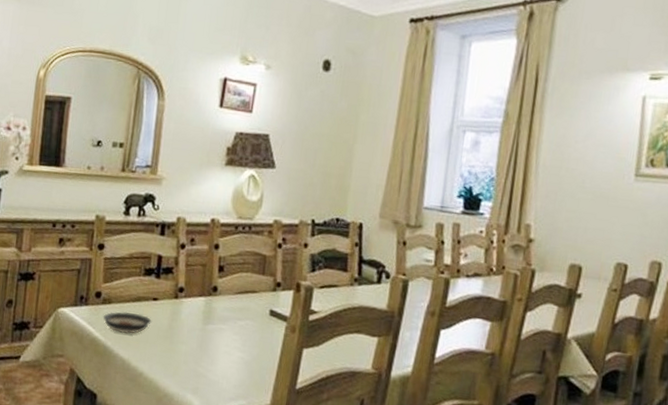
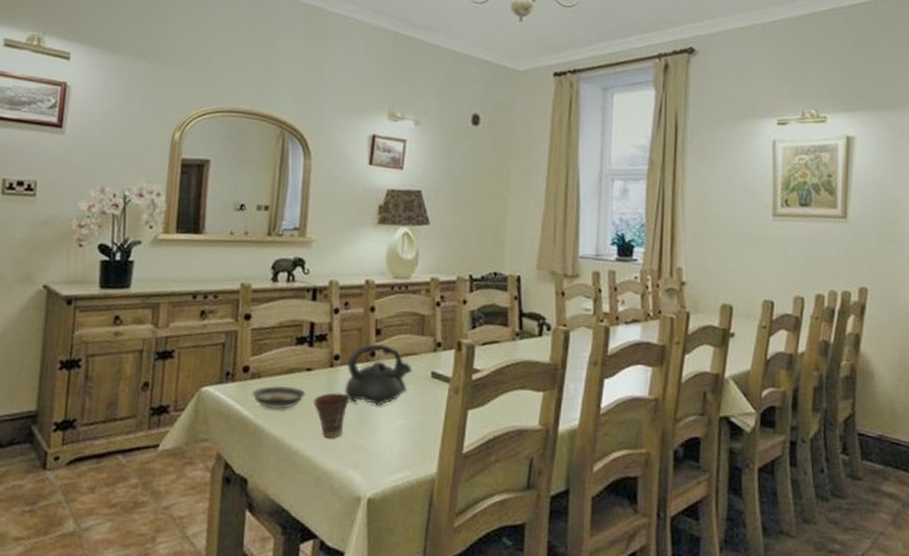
cup: none [157,322,192,365] -> present [313,393,350,439]
teapot: none [187,280,252,338] -> present [344,343,412,406]

